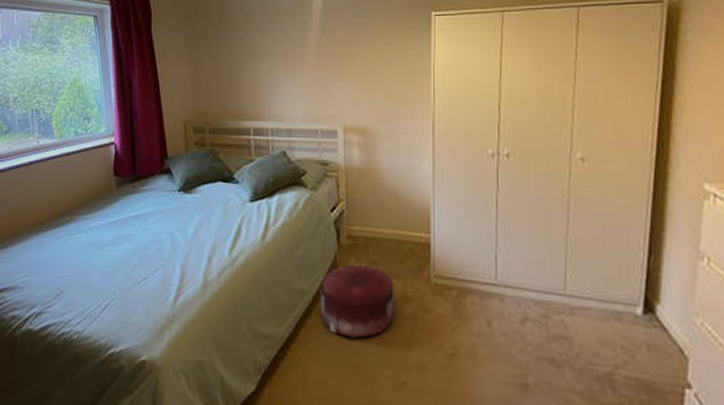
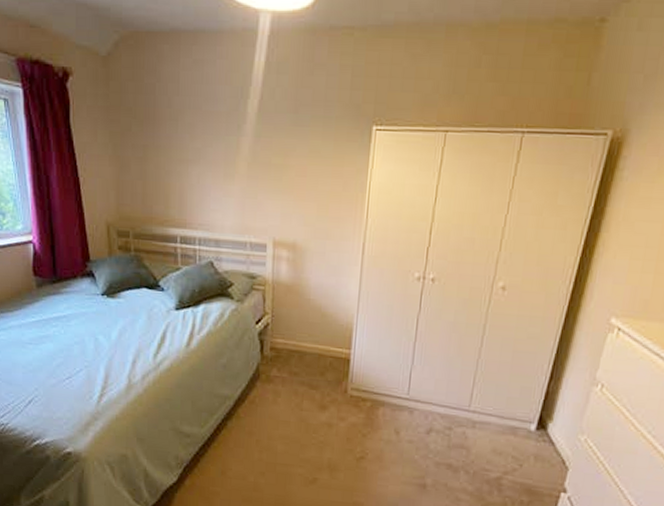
pouf: present [320,264,394,338] -> none [240,374,313,440]

